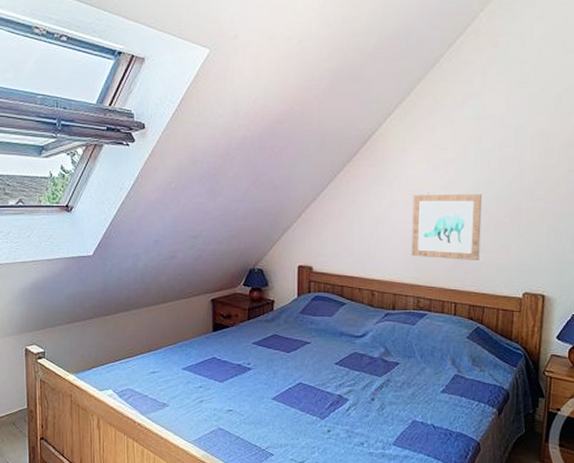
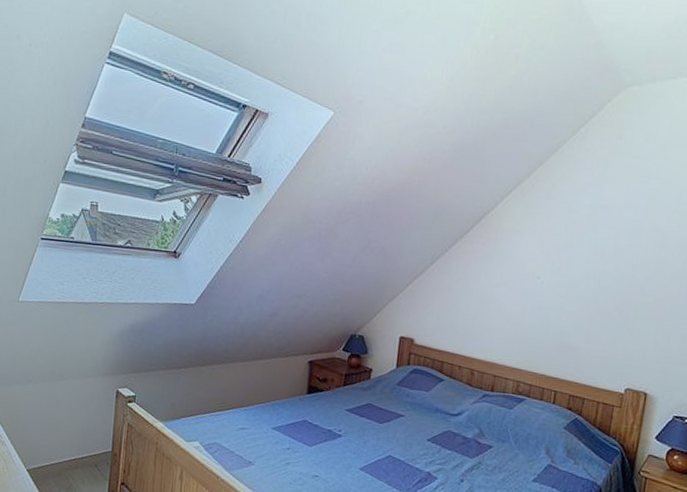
wall art: present [411,193,482,261] -> none [515,277,592,352]

